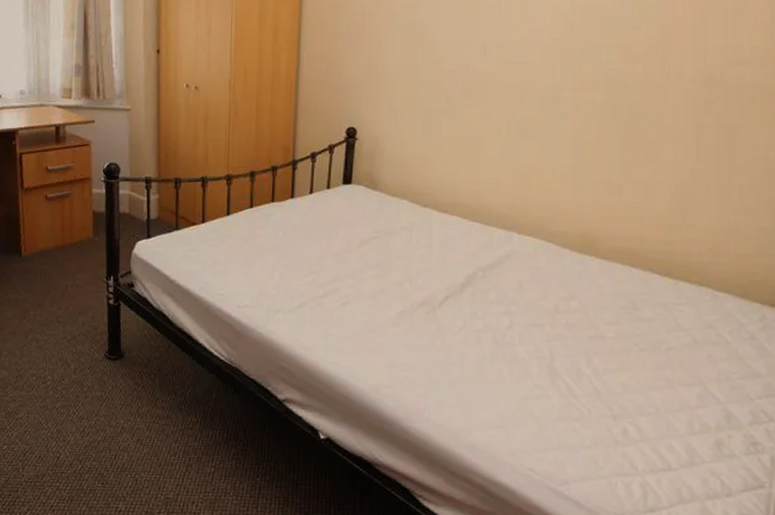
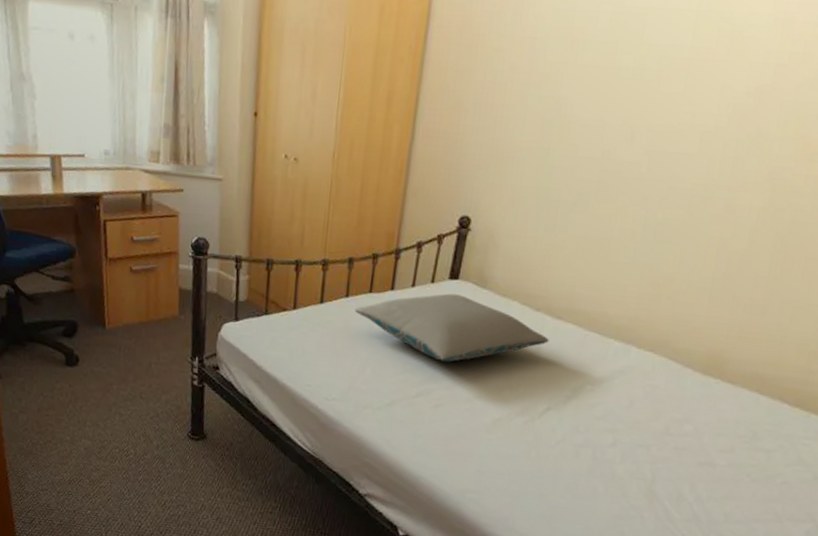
pillow: none [259,197,439,261] -> present [354,293,549,362]

